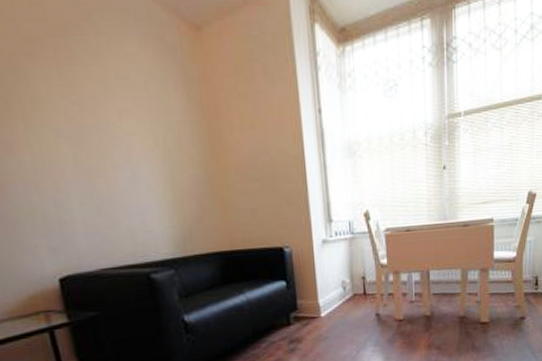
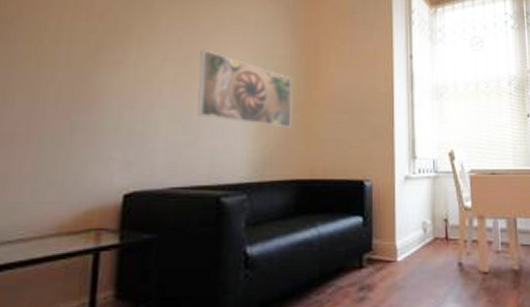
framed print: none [93,121,205,202] -> present [197,50,292,128]

